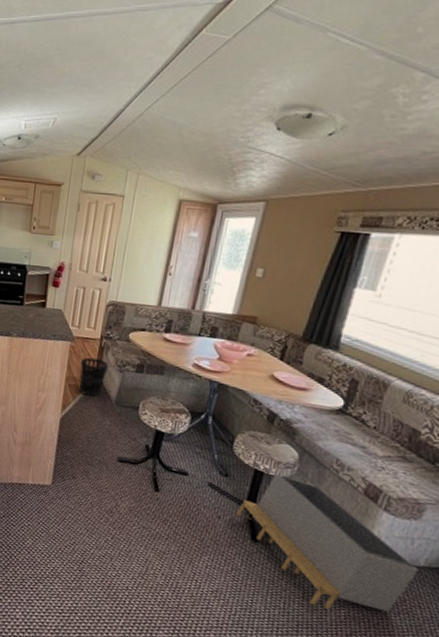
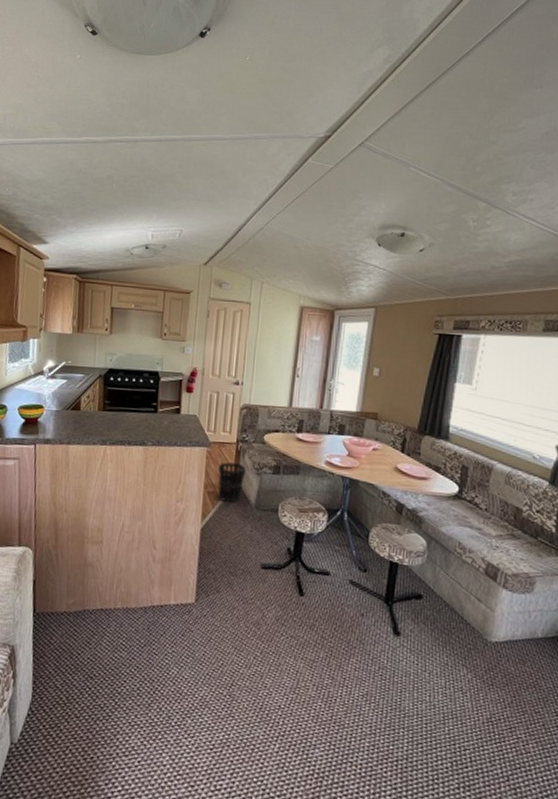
storage bin: present [236,472,420,613] -> none [378,562,539,695]

